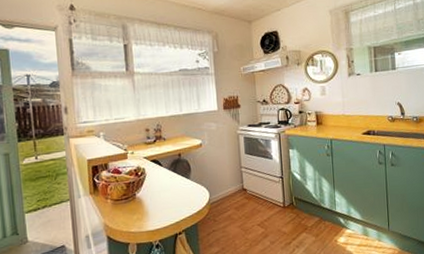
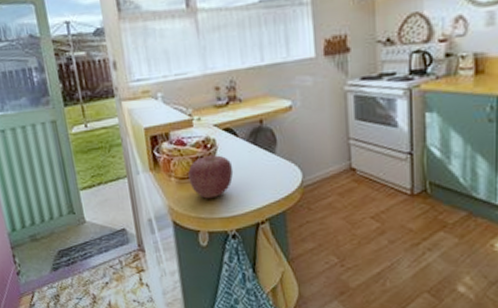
apple: none [122,180,158,216] -> present [188,155,234,199]

